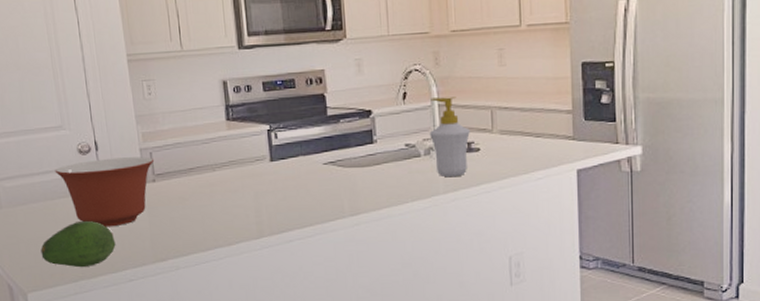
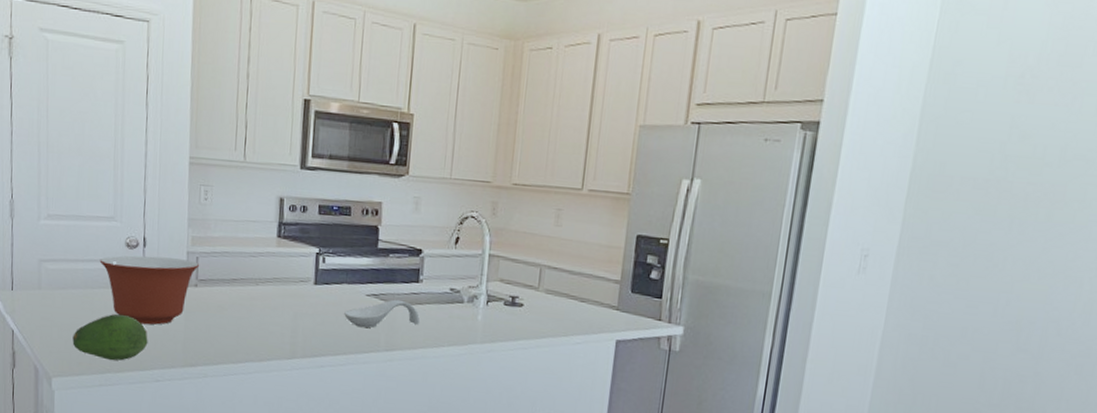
spoon rest: none [304,163,380,197] -> present [344,299,420,328]
soap bottle: present [429,97,470,178] -> none [475,247,516,329]

